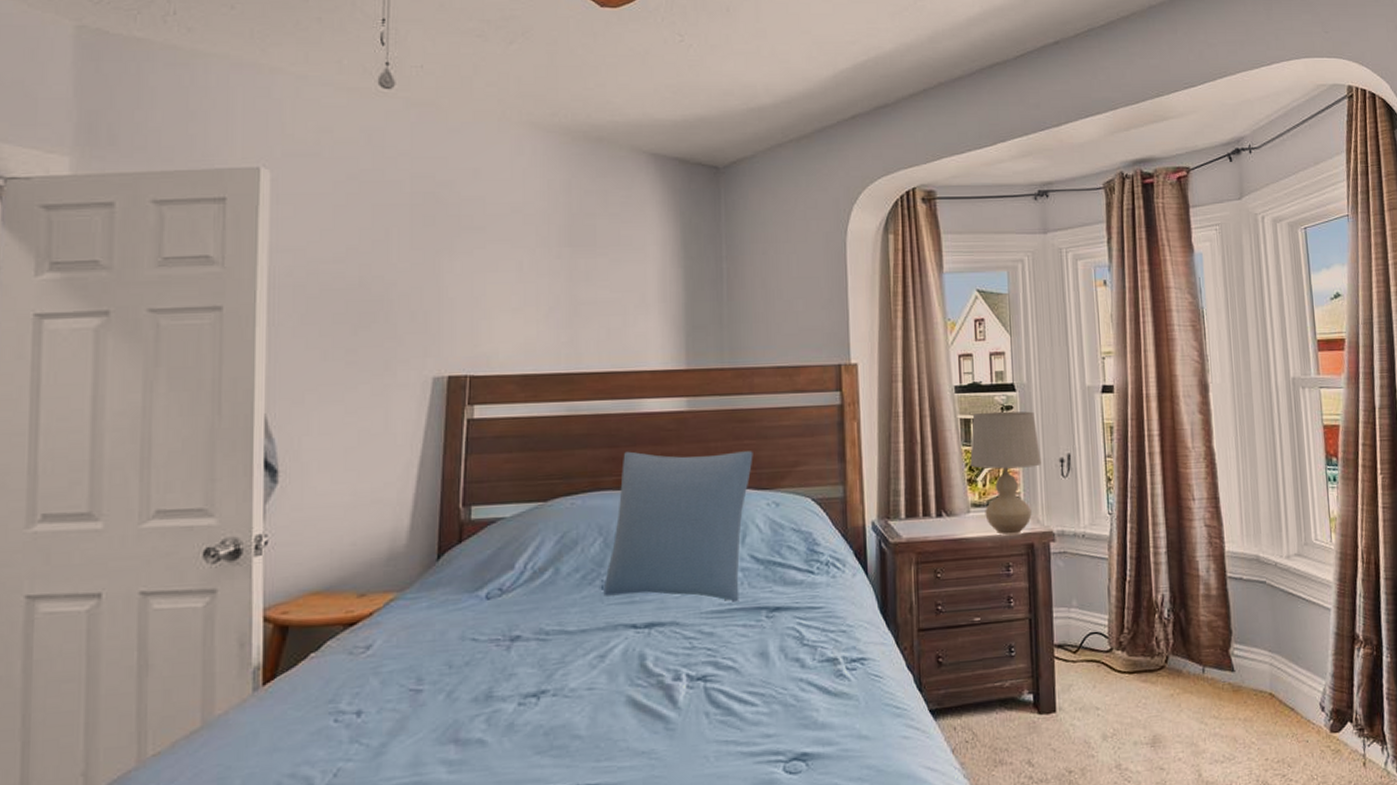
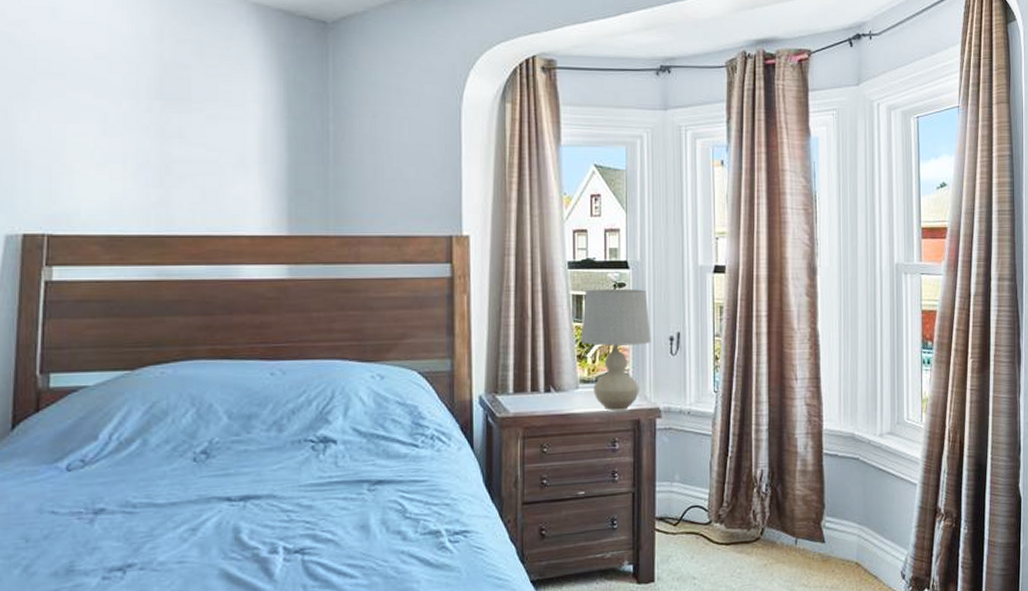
pillow: present [603,451,753,602] -> none [195,319,358,475]

